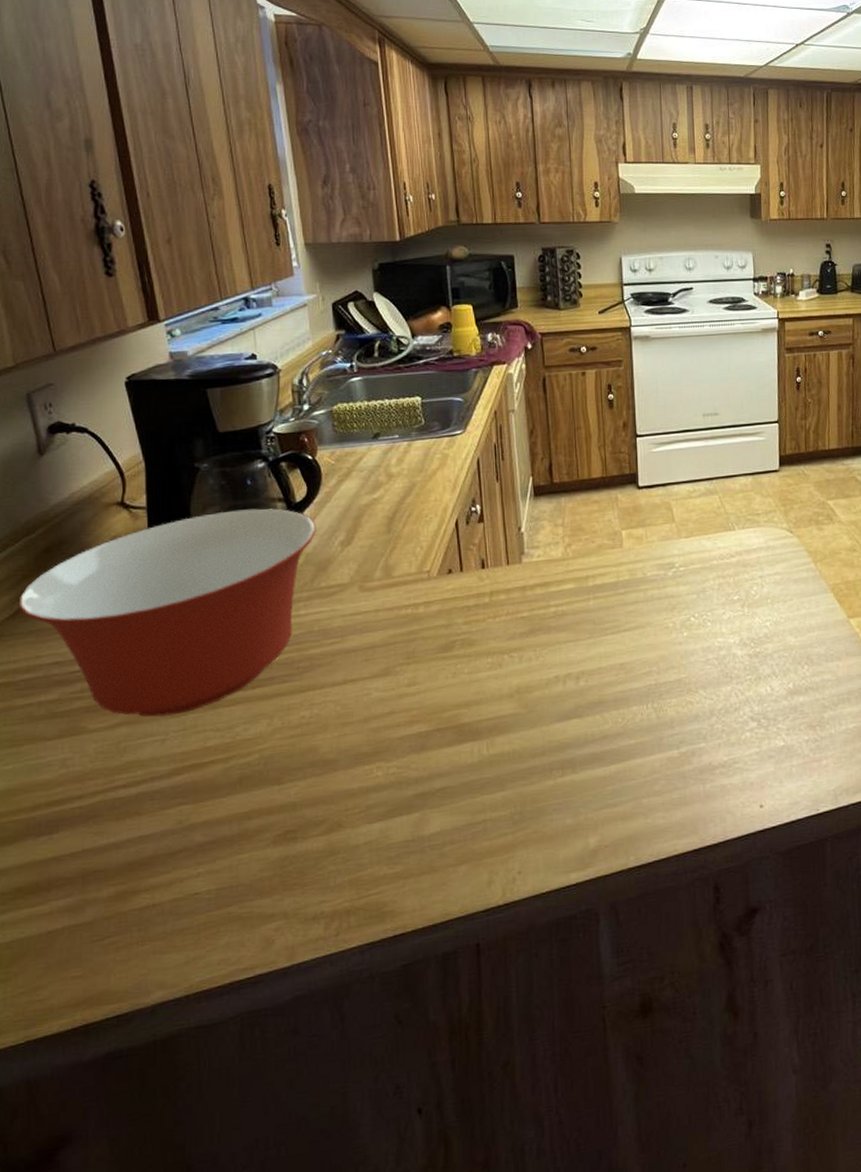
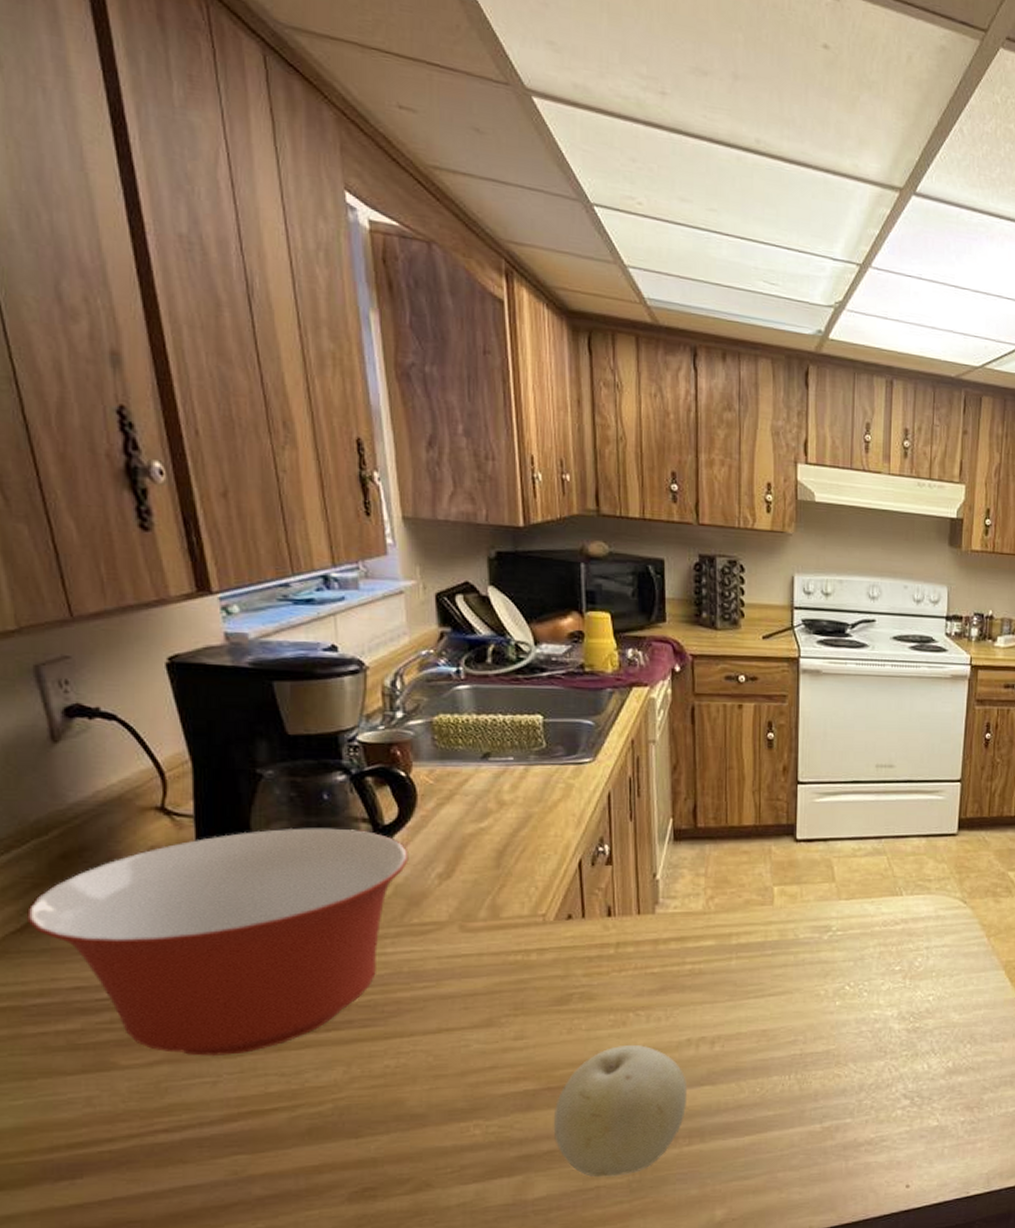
fruit: none [443,684,559,811] -> present [553,1044,688,1178]

